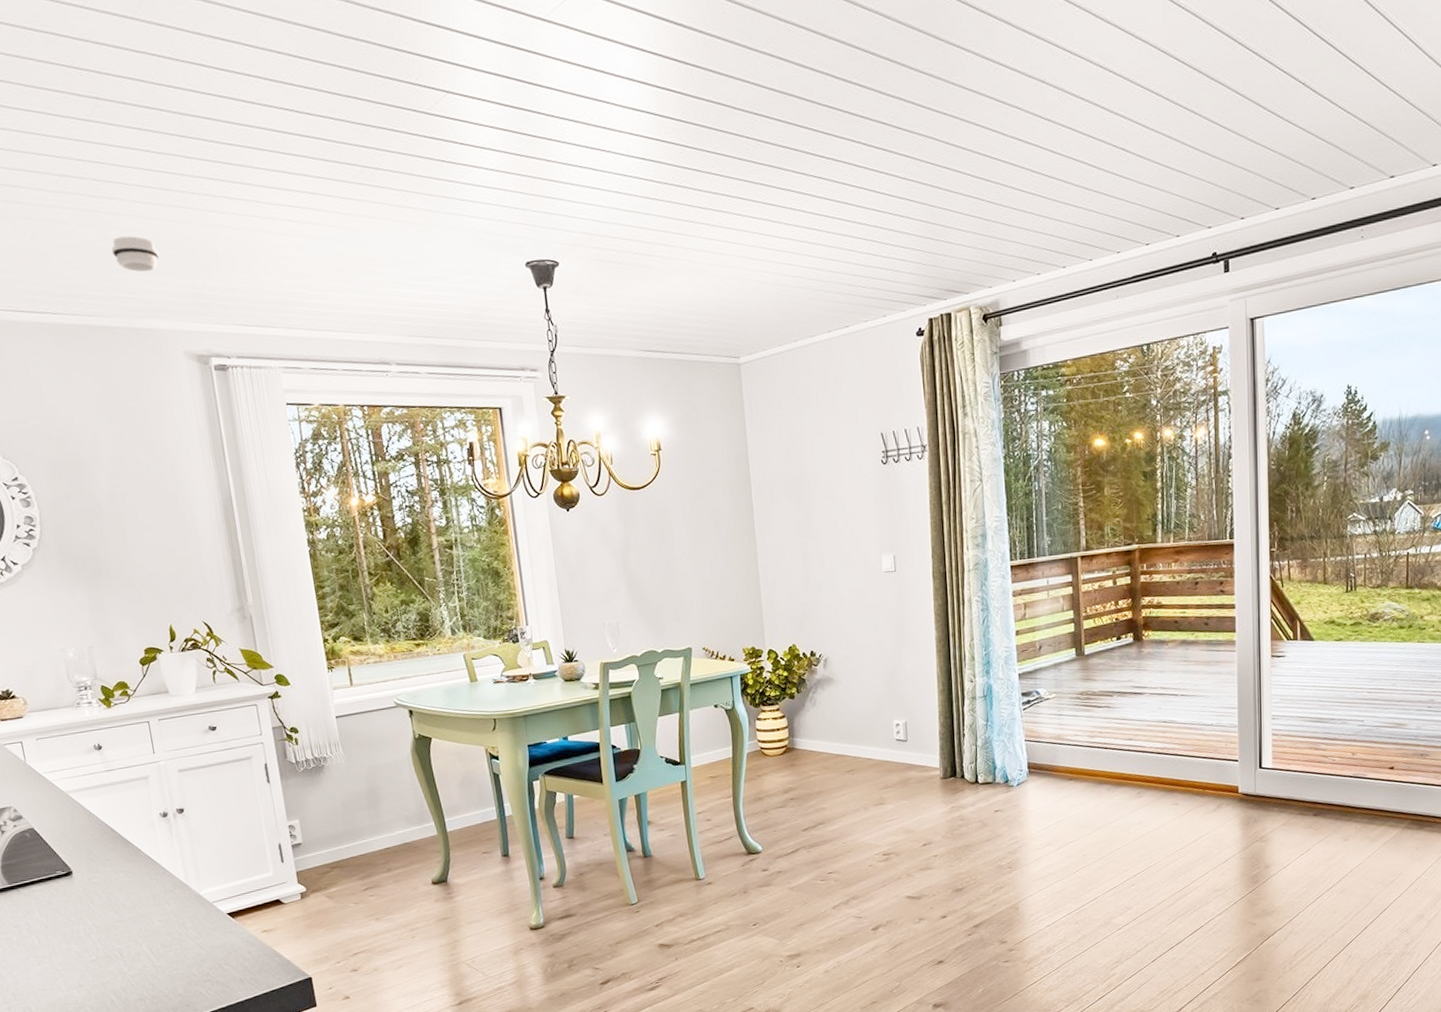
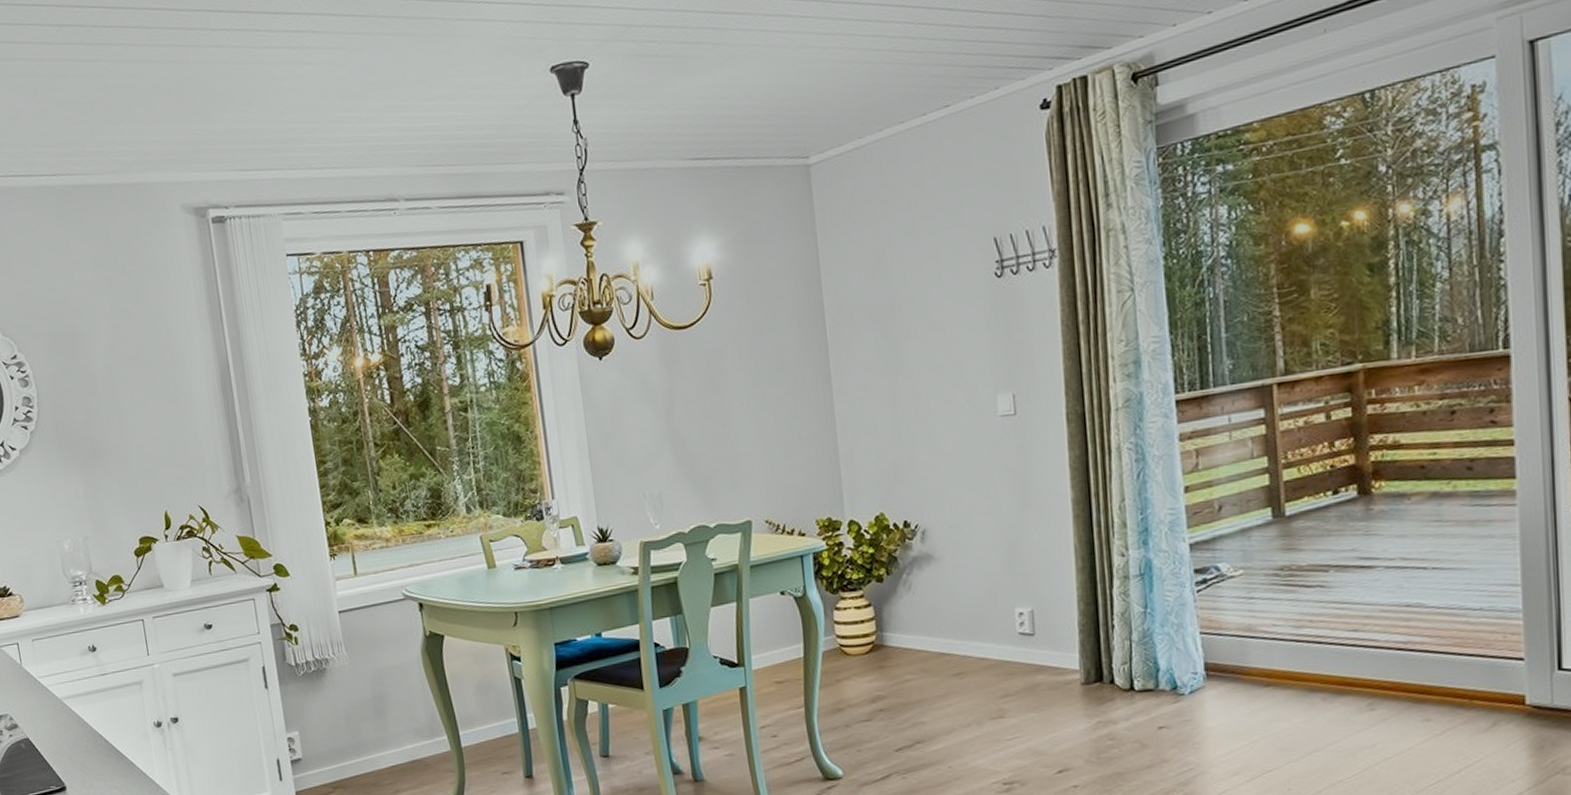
smoke detector: present [111,236,159,272] -> none [109,83,157,122]

